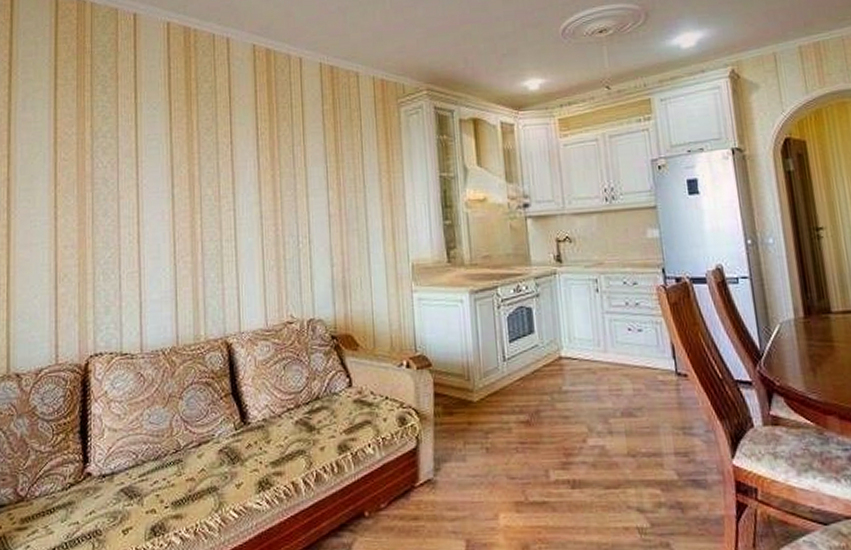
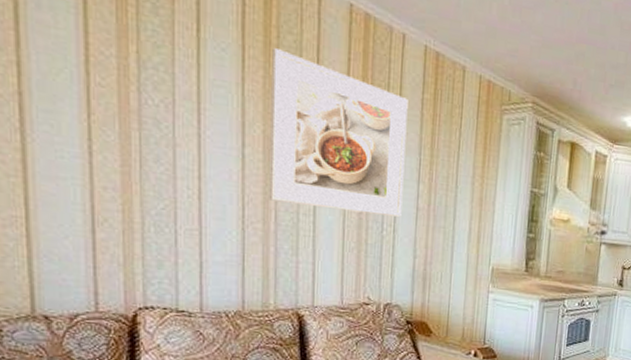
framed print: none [193,97,315,233] -> present [269,48,408,217]

